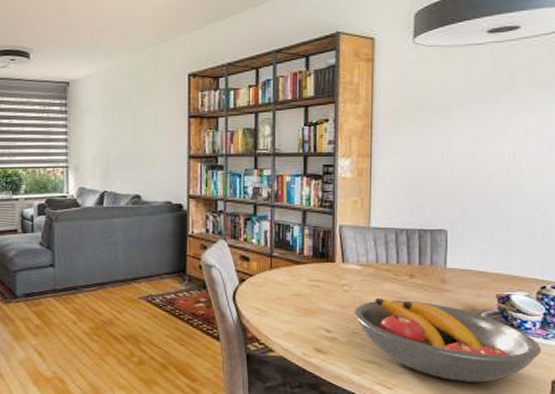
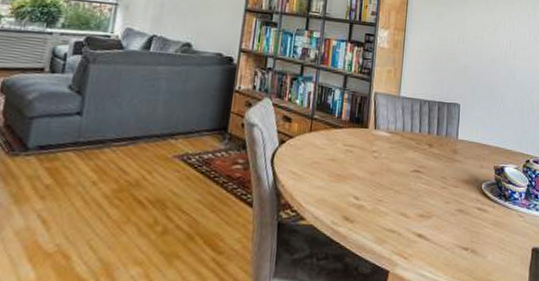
fruit bowl: present [353,297,542,382] -> none [380,165,526,251]

